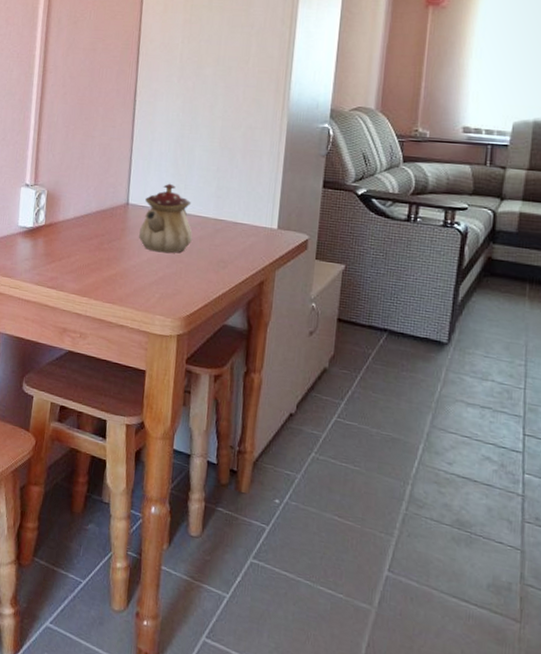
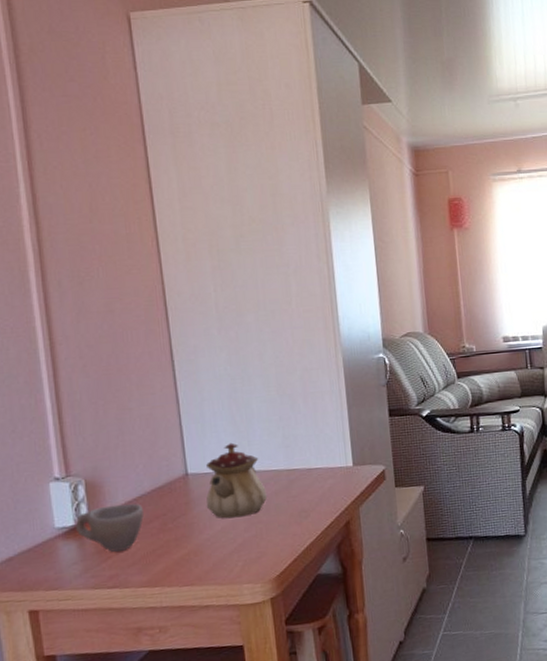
cup: none [32,216,88,259] -> present [75,503,145,552]

